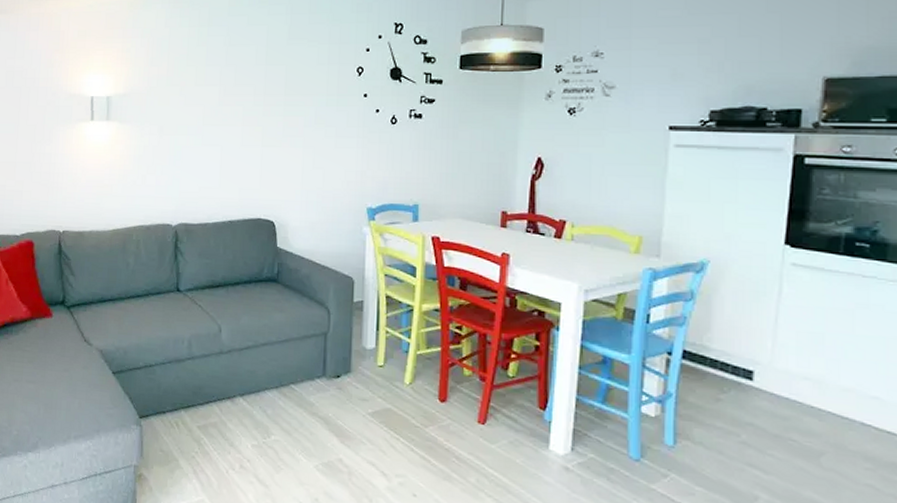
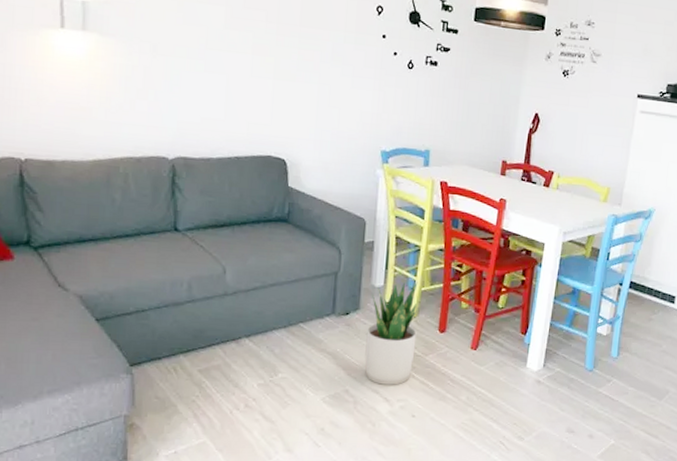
planter: none [358,344,416,458] -> present [365,282,420,385]

